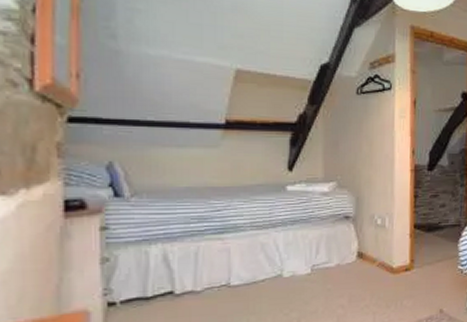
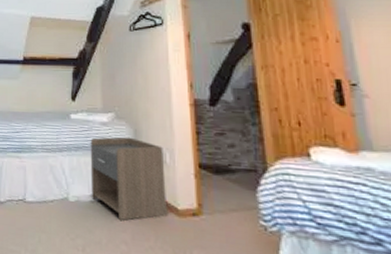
nightstand: none [308,205,384,286] -> present [90,136,167,221]

